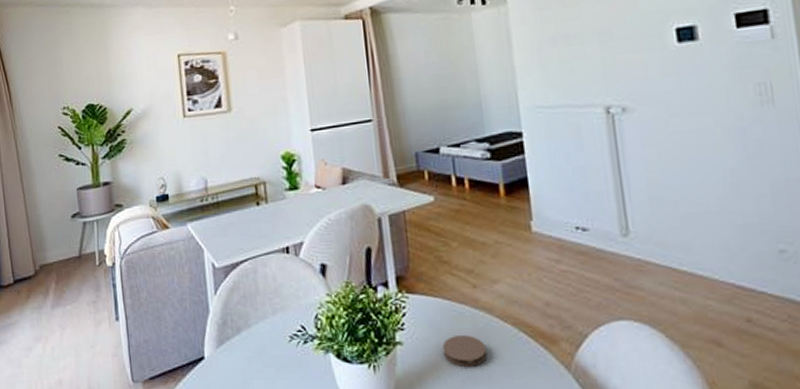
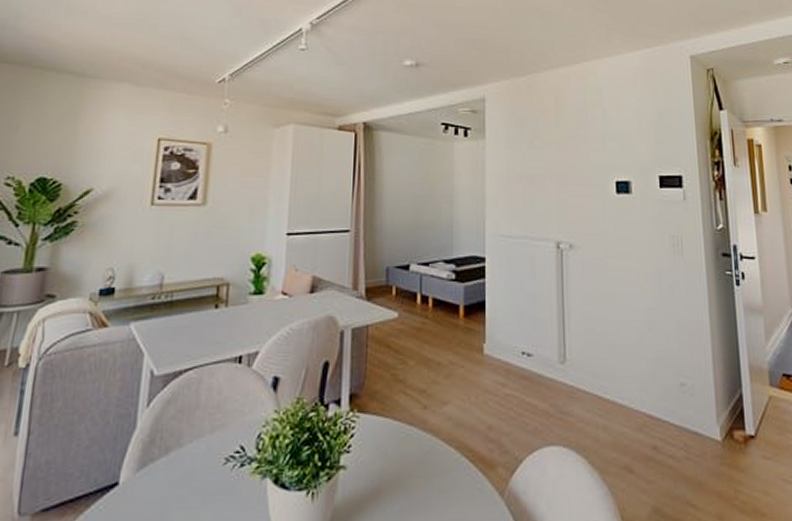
coaster: present [442,334,488,366] -> none [385,458,429,493]

